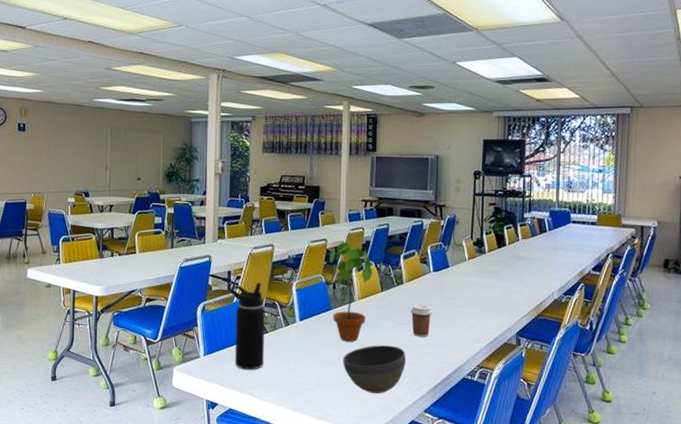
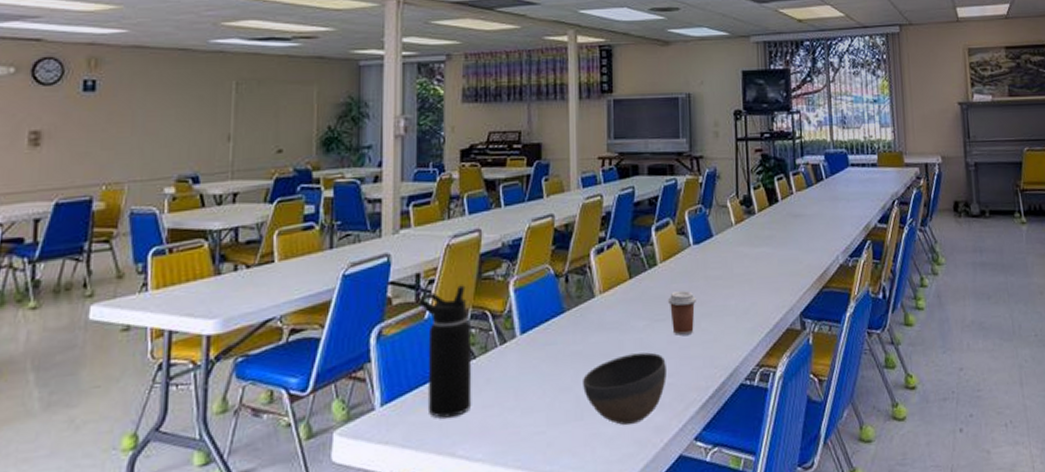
potted plant: present [329,241,373,342] -> none [558,215,617,356]

